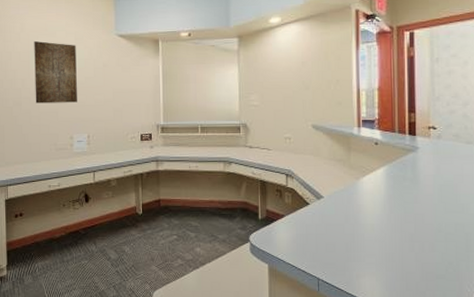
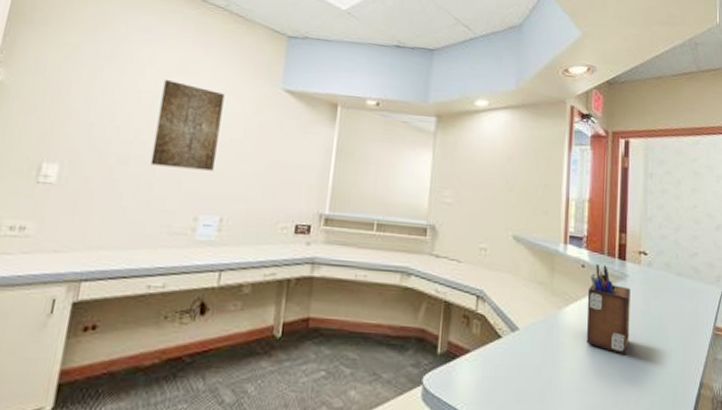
desk organizer: none [381,141,422,212] -> present [586,264,630,356]

